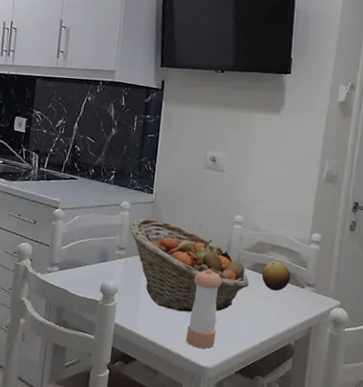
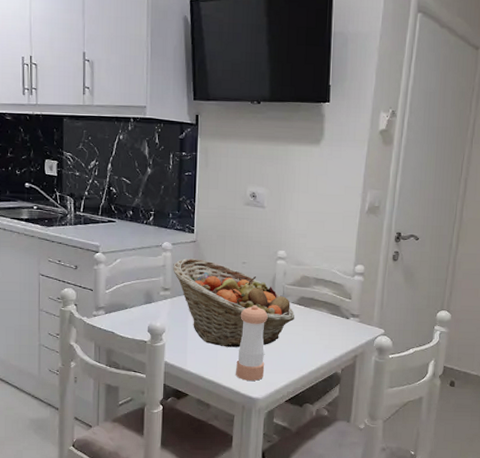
fruit: present [261,261,291,291] -> none [307,294,336,323]

